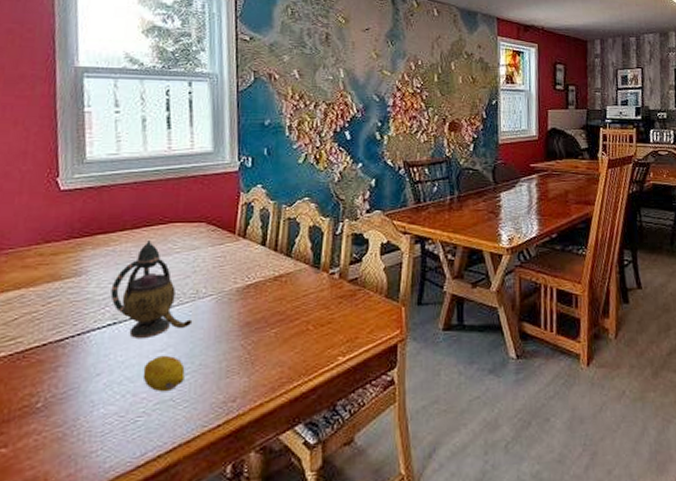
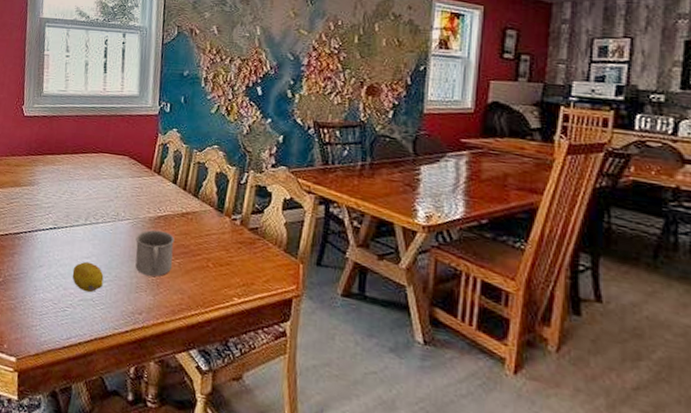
teapot: present [110,240,193,338] -> none [53,165,113,245]
mug: none [222,300,268,355] -> present [135,229,174,277]

